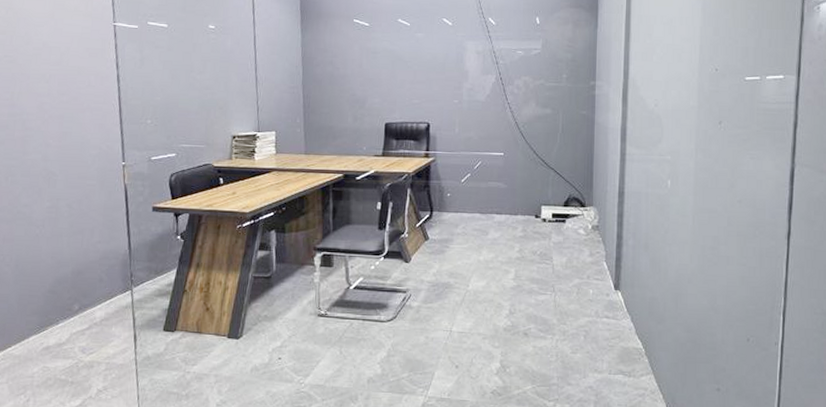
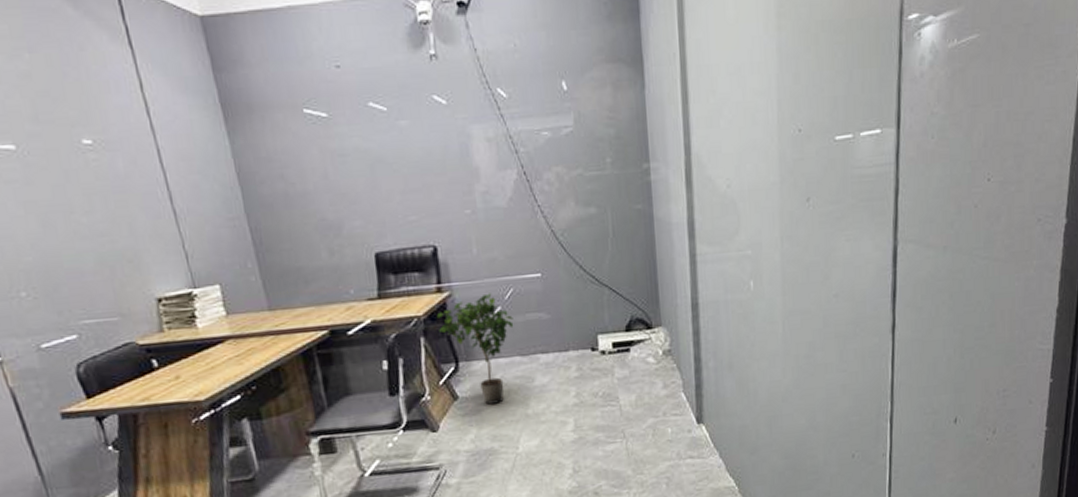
potted plant: none [422,162,478,248] -> present [437,293,514,405]

